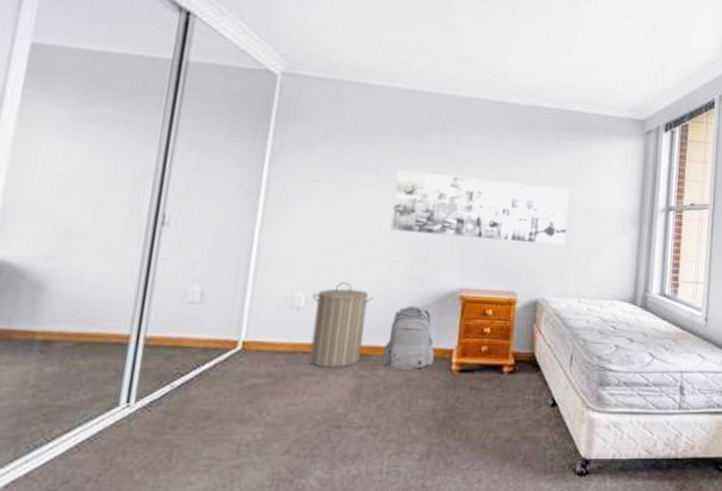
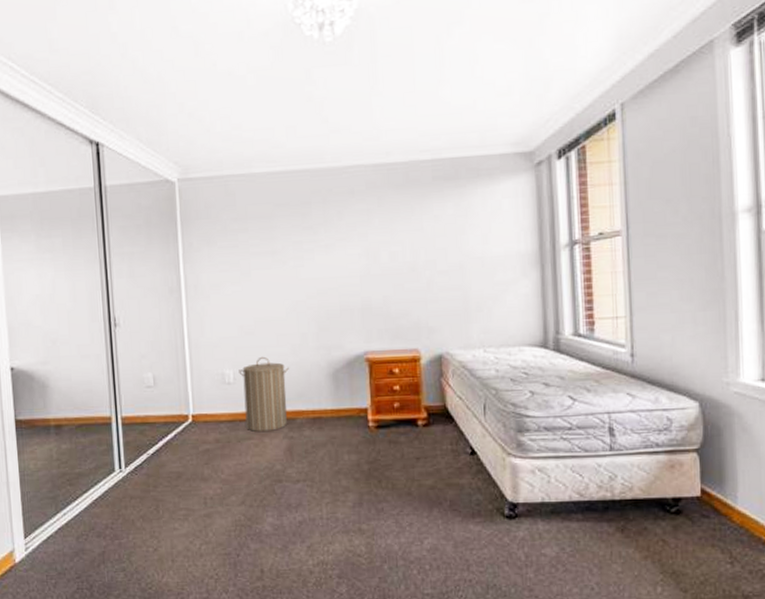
backpack: present [382,305,435,369] -> none [305,371,351,429]
wall art: present [390,170,570,245] -> none [290,240,462,306]

